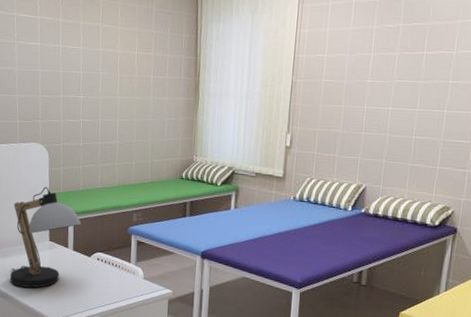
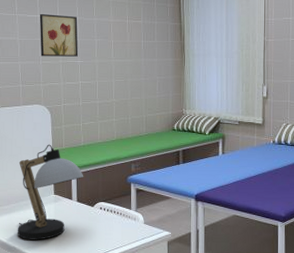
wall art: none [40,41,82,91] -> present [39,13,78,57]

